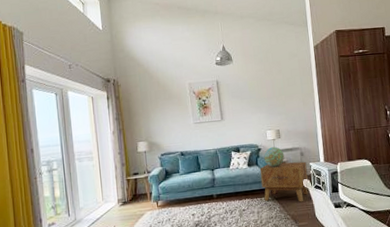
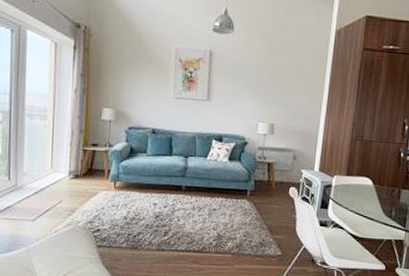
side table: present [259,161,309,202] -> none [240,162,298,213]
decorative globe: present [263,146,285,167] -> none [249,143,274,167]

